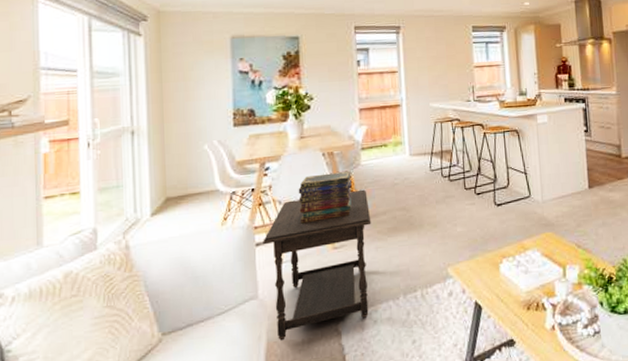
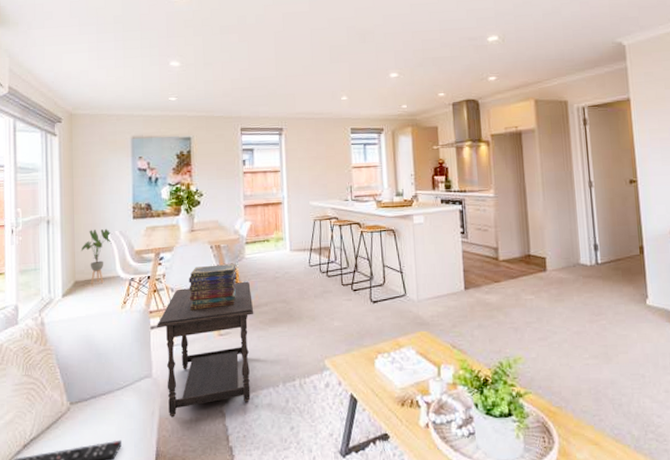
house plant: none [172,137,210,200] -> present [81,228,113,284]

